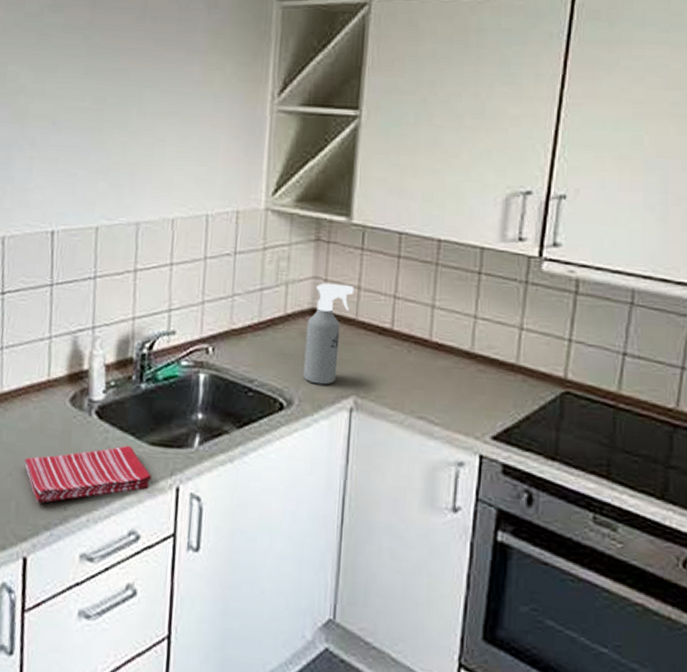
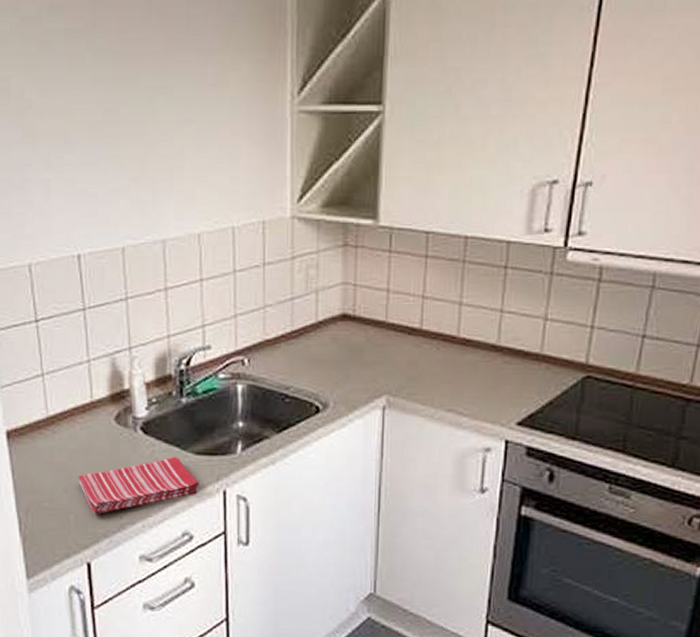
spray bottle: present [303,282,355,385] -> none [337,288,383,387]

